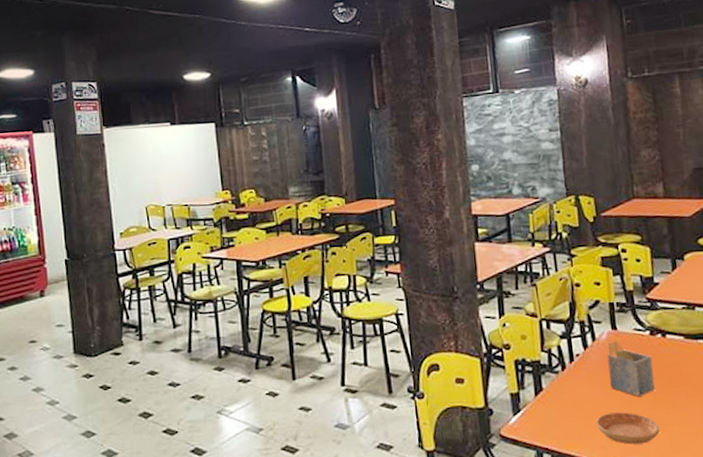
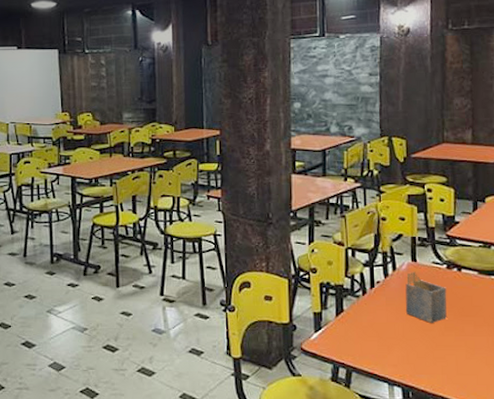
saucer: present [596,412,660,445] -> none [389,336,448,365]

